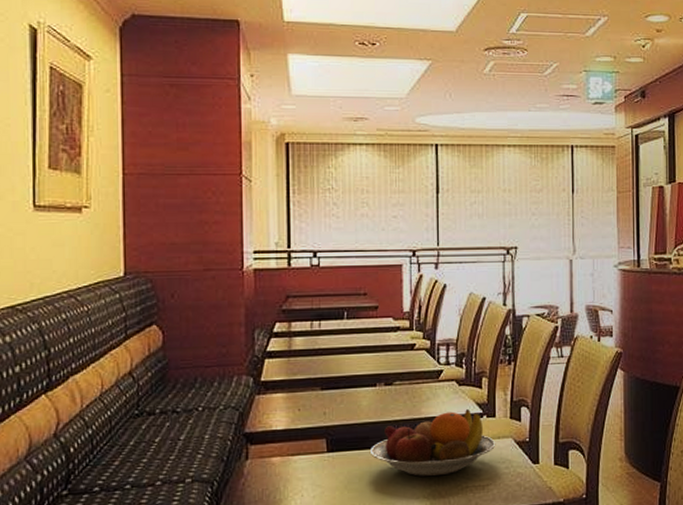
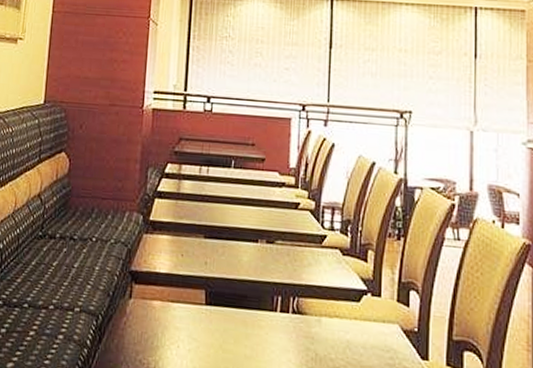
fruit bowl: present [369,409,496,477] -> none [246,282,381,353]

